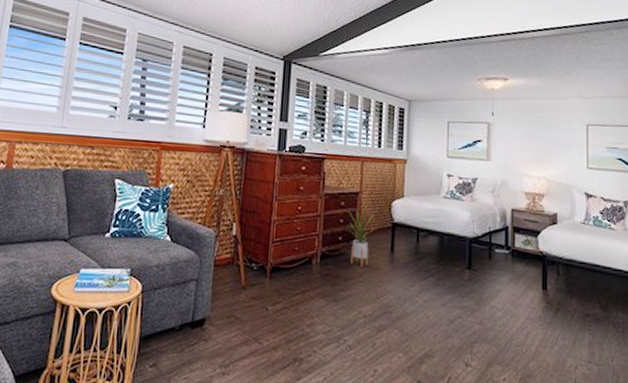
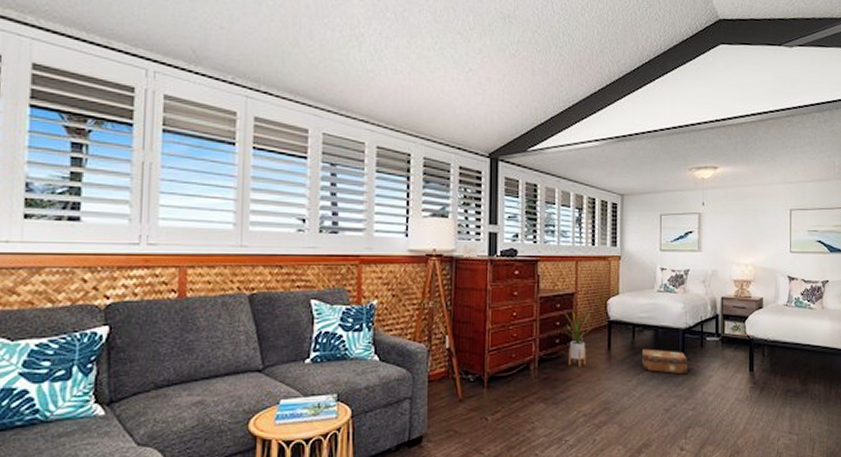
suitcase: none [425,254,474,286] -> present [641,348,687,375]

